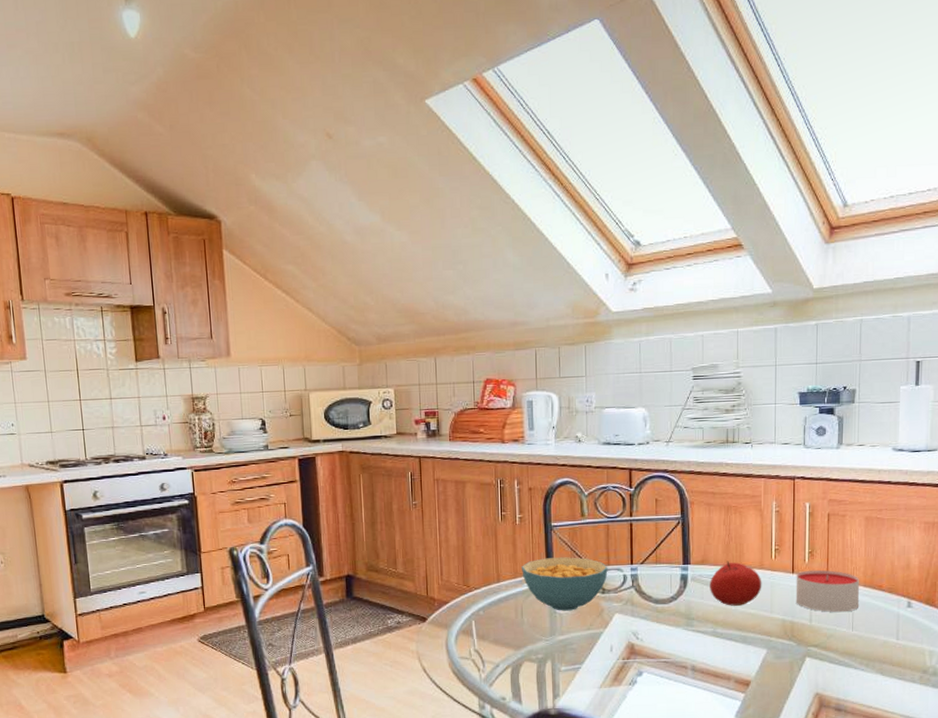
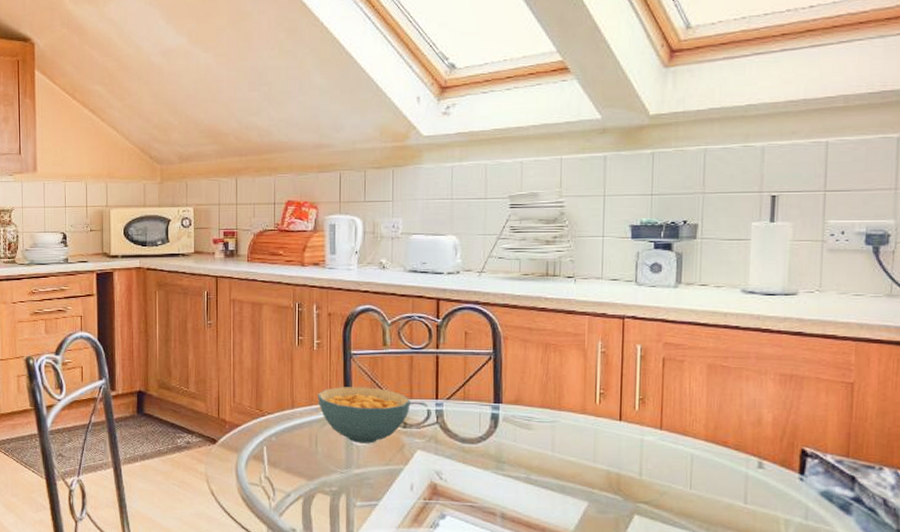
fruit: present [710,561,762,606] -> none [524,402,584,452]
candle: present [795,569,860,613] -> none [623,418,700,468]

